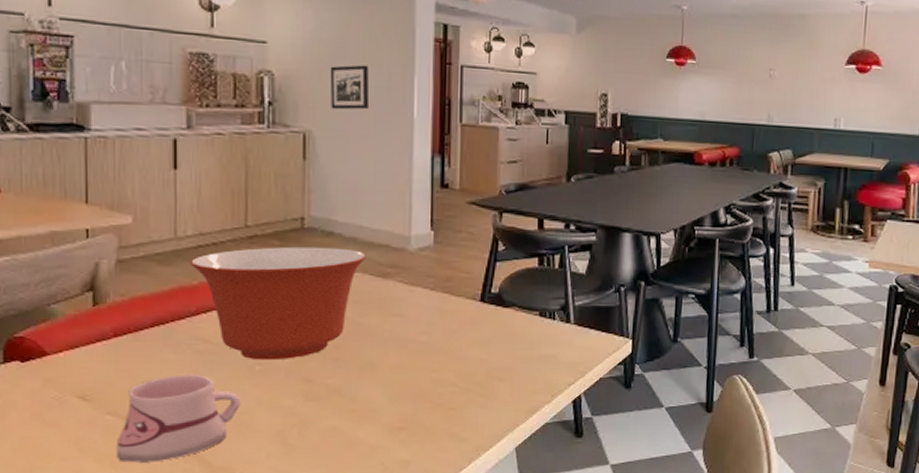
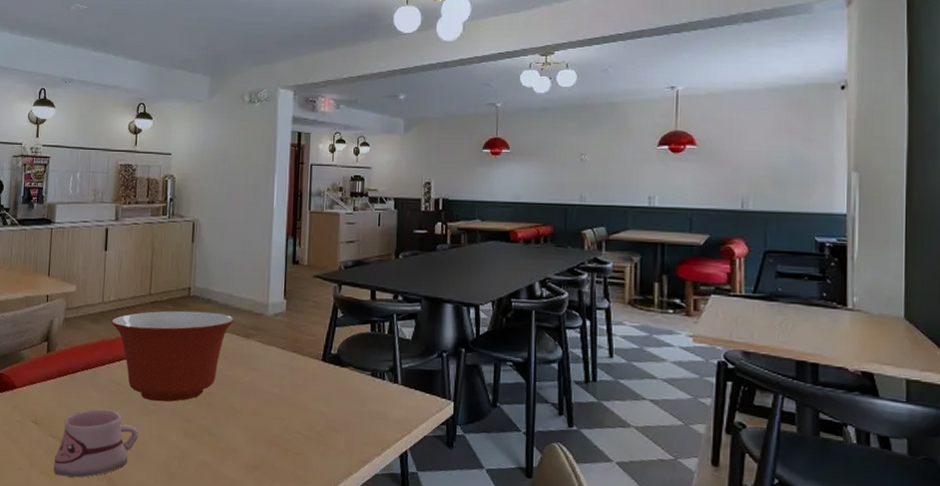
picture frame: present [330,65,370,110] -> none [213,167,242,203]

